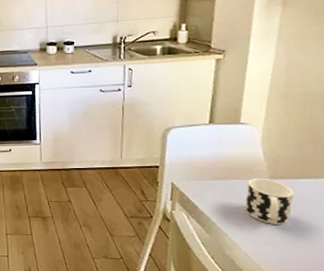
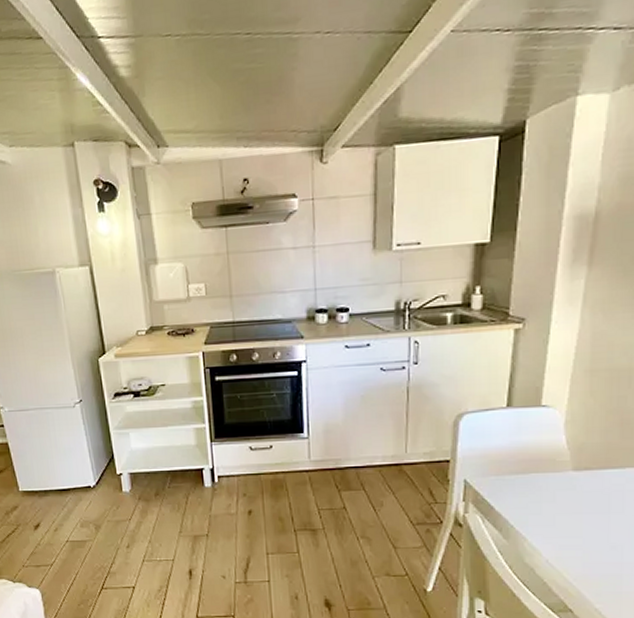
cup: present [244,177,294,225] -> none [545,469,599,524]

